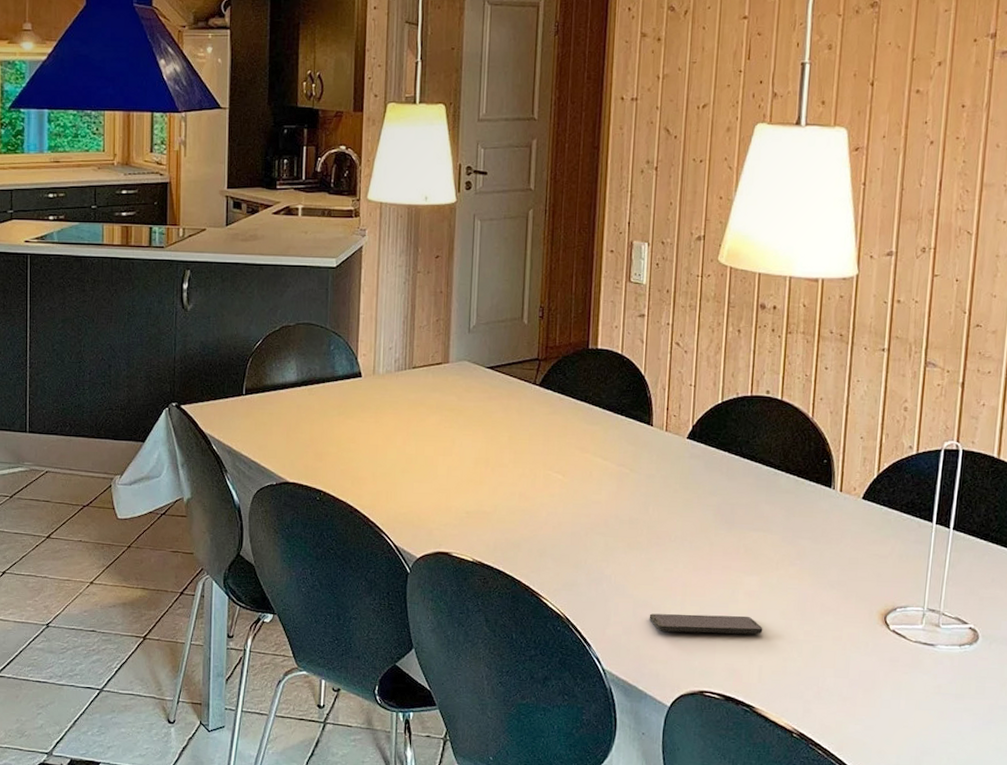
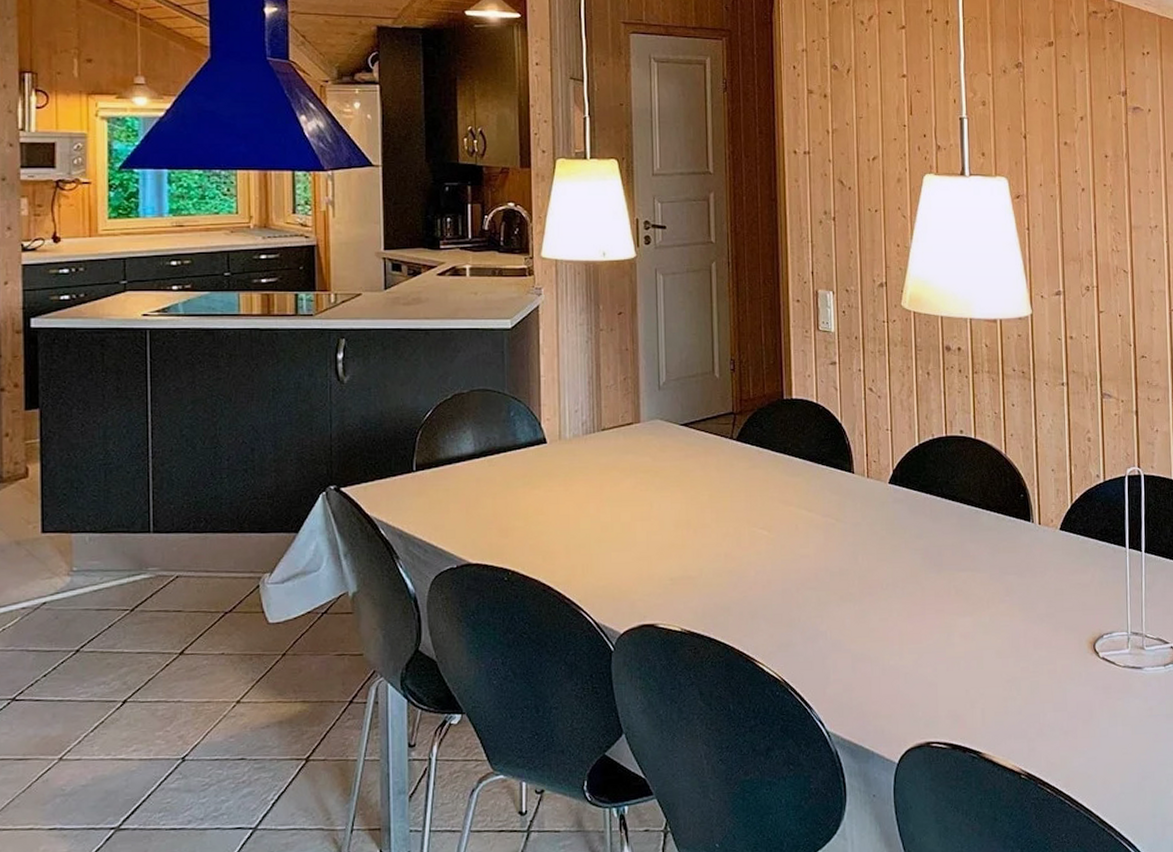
smartphone: present [649,613,763,635] -> none [868,658,981,684]

